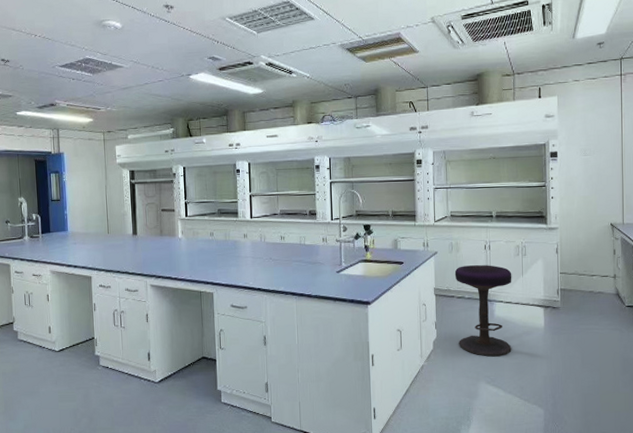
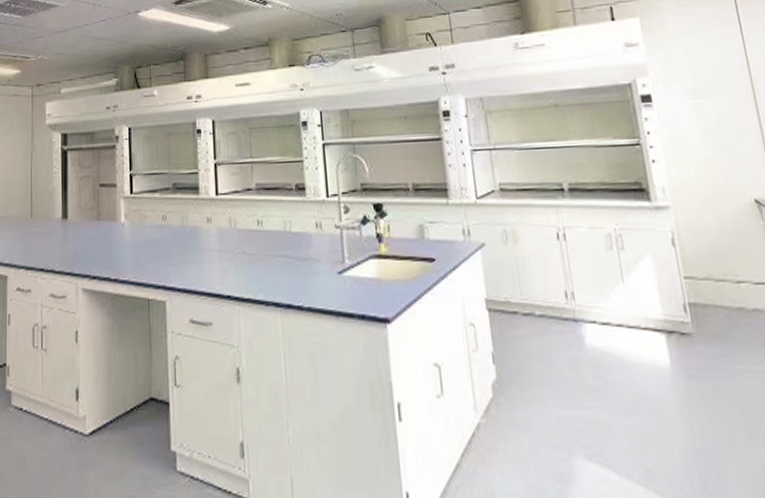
stool: present [454,265,512,357] -> none [514,264,622,413]

